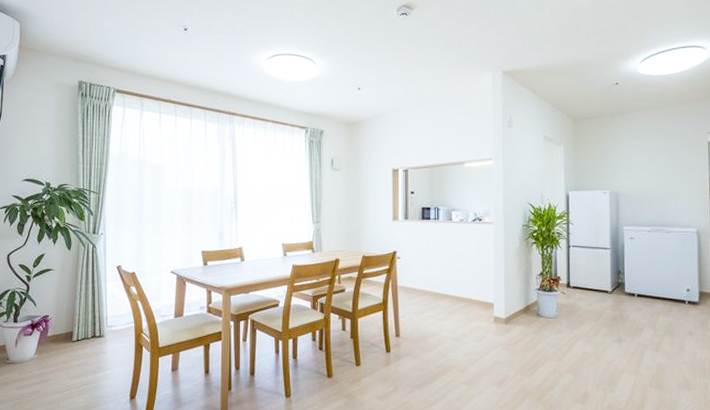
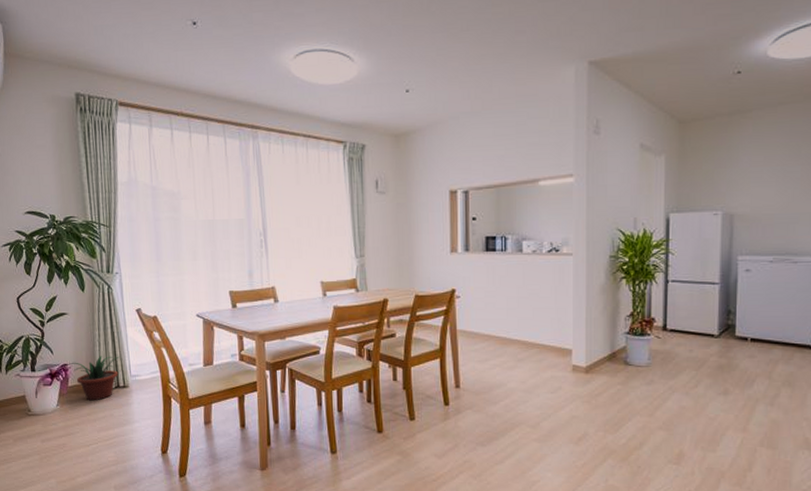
potted plant: none [49,308,99,350] -> present [68,356,121,401]

